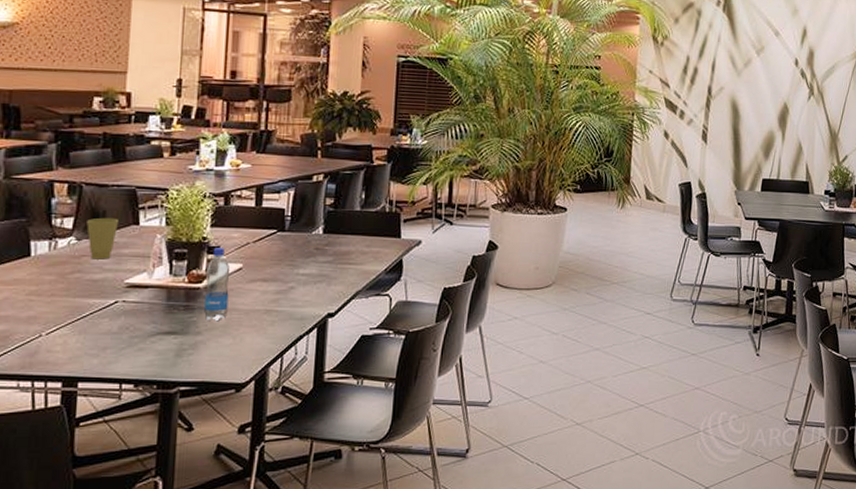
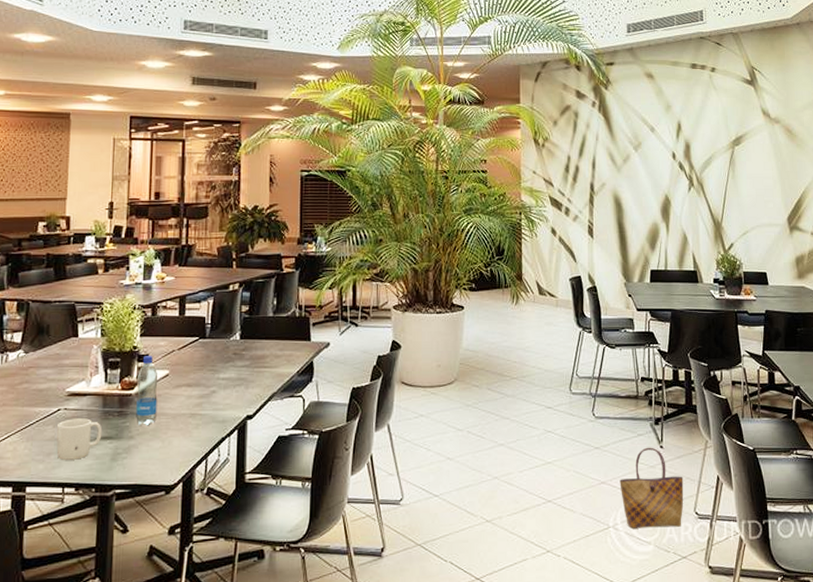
cup: present [87,217,120,260] -> none [33,331,61,370]
mug: none [113,312,166,355] -> present [56,418,103,460]
tote bag: none [713,355,777,433] -> present [619,447,684,529]

